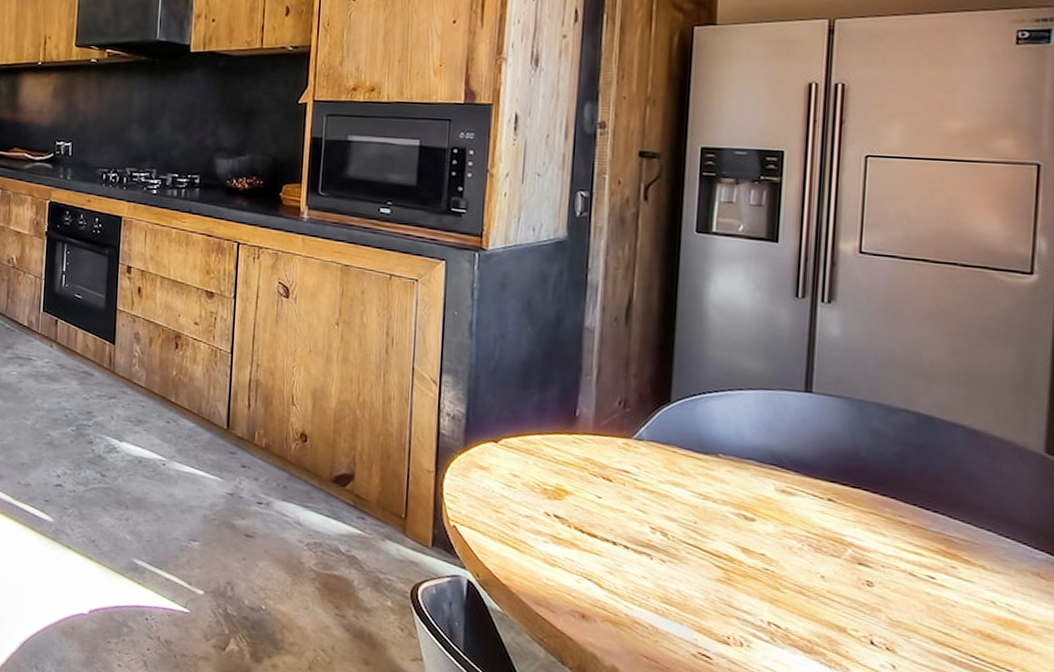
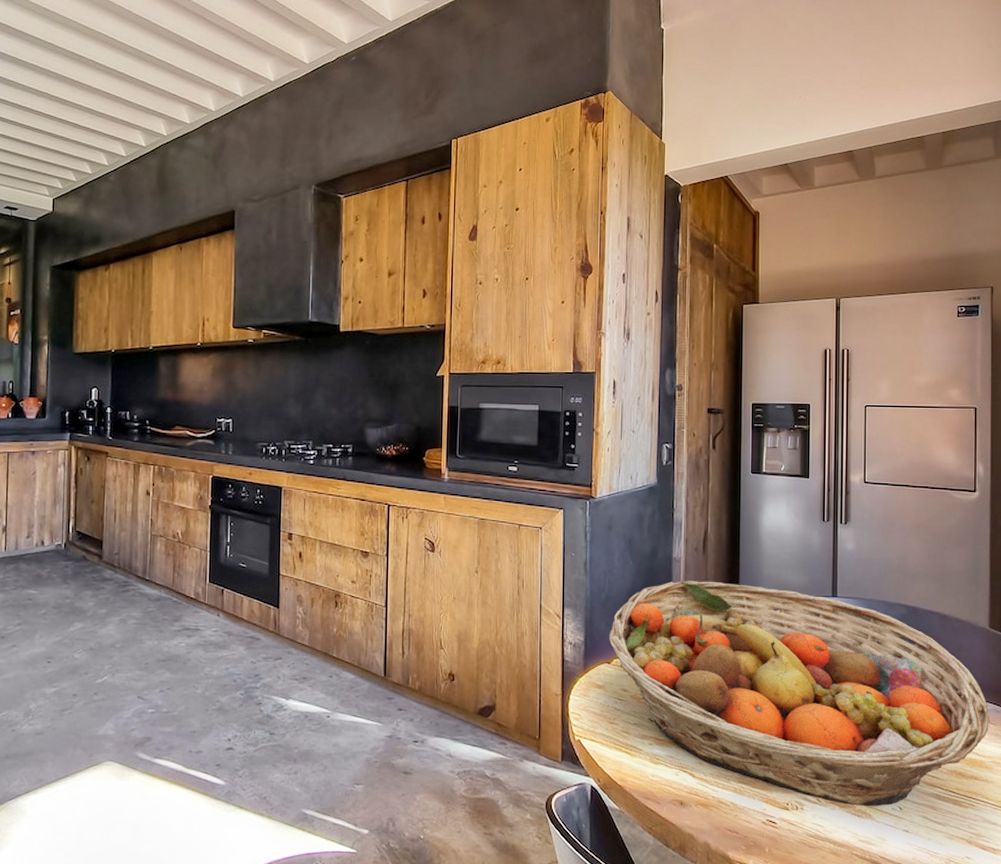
fruit basket: none [497,354,1039,660] -> present [609,581,989,806]

